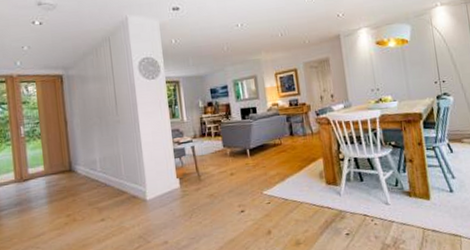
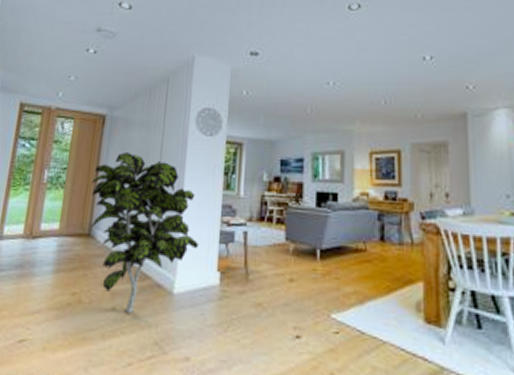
indoor plant: none [63,101,160,221] -> present [90,151,200,313]

